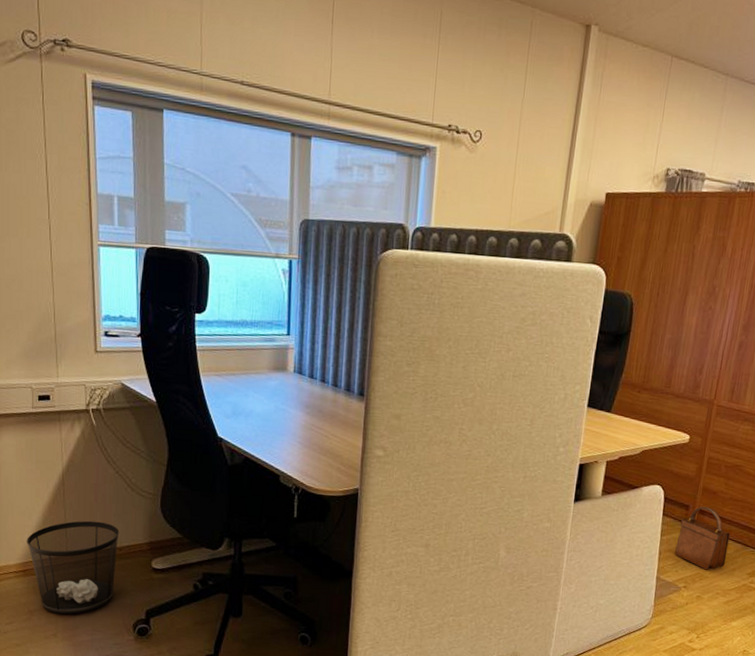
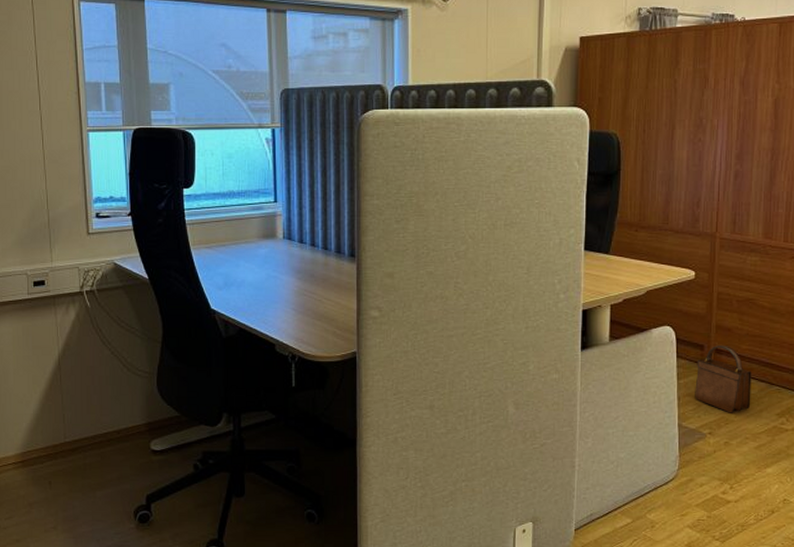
waste bin: present [27,520,120,615] -> none [25,404,117,505]

